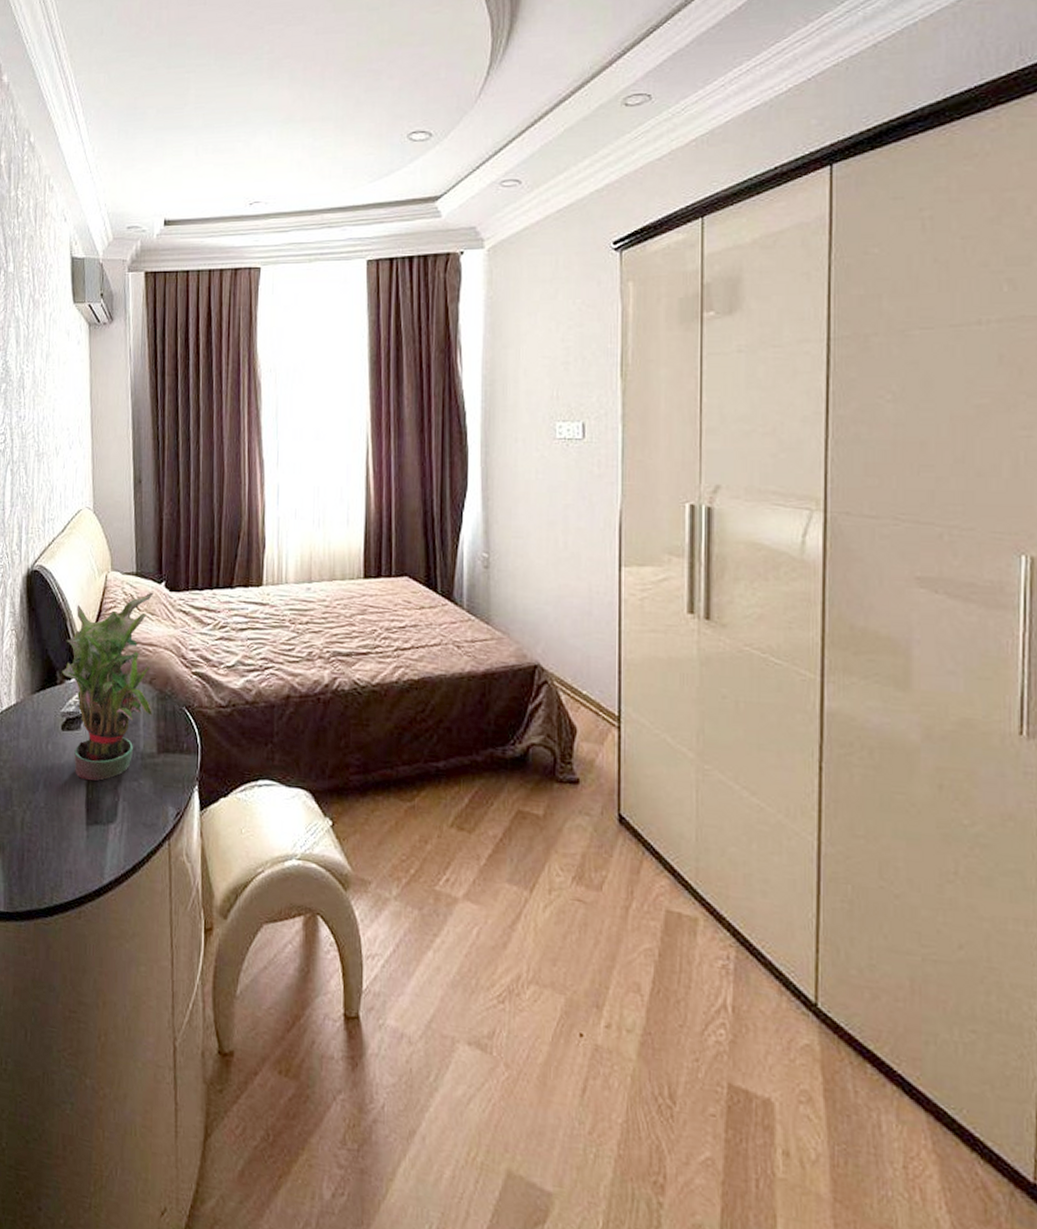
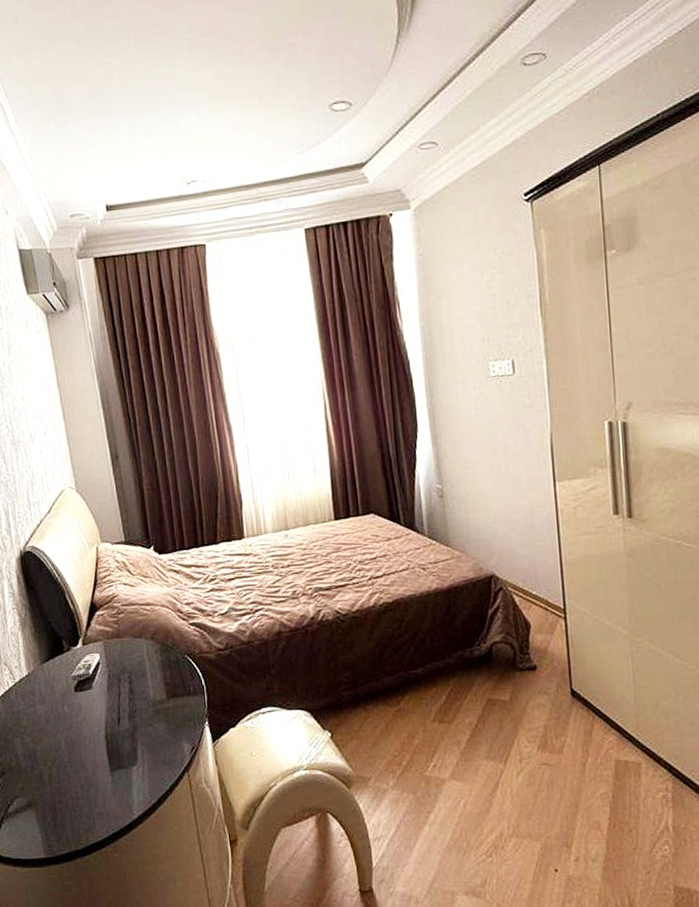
potted plant: present [61,592,153,781] -> none [66,557,158,733]

